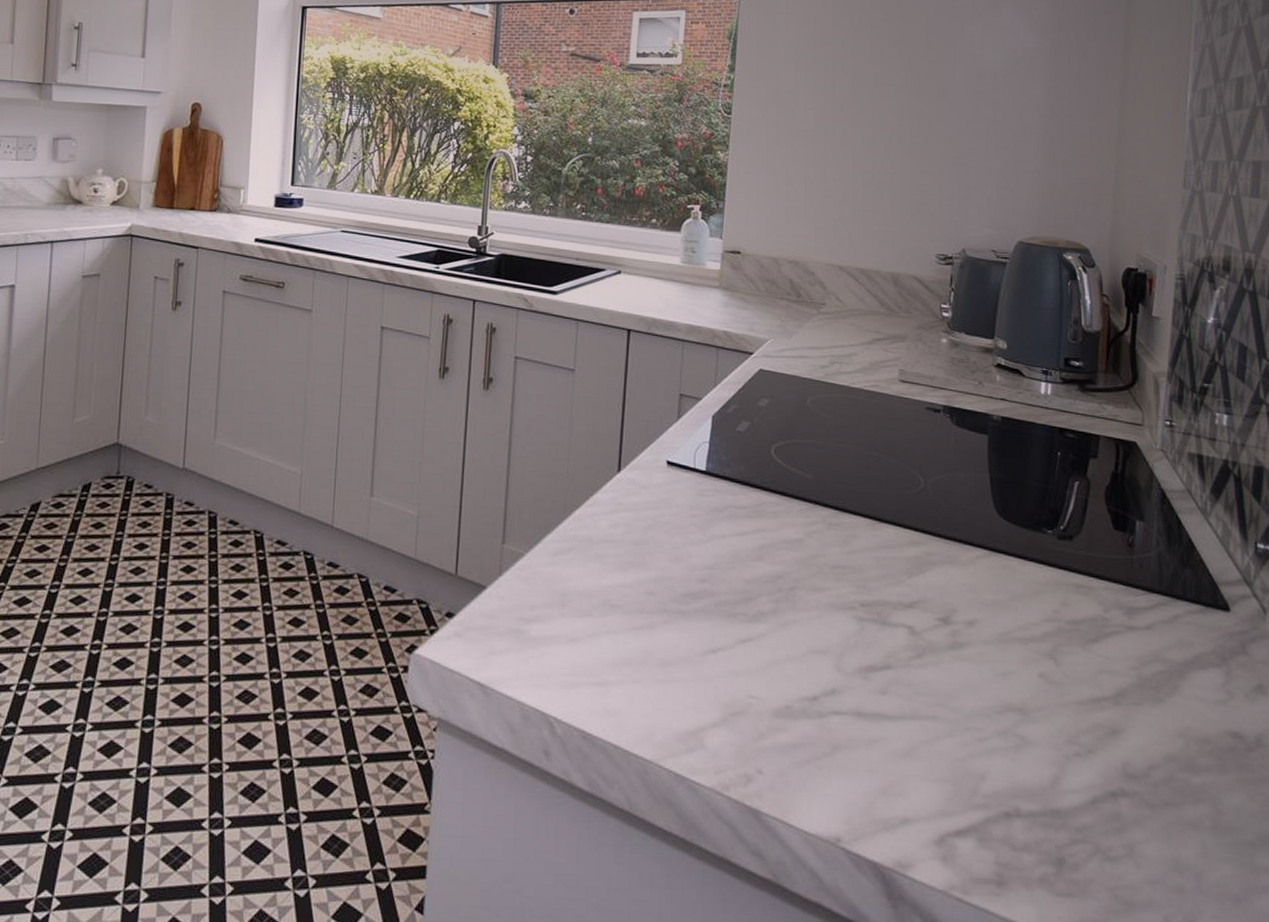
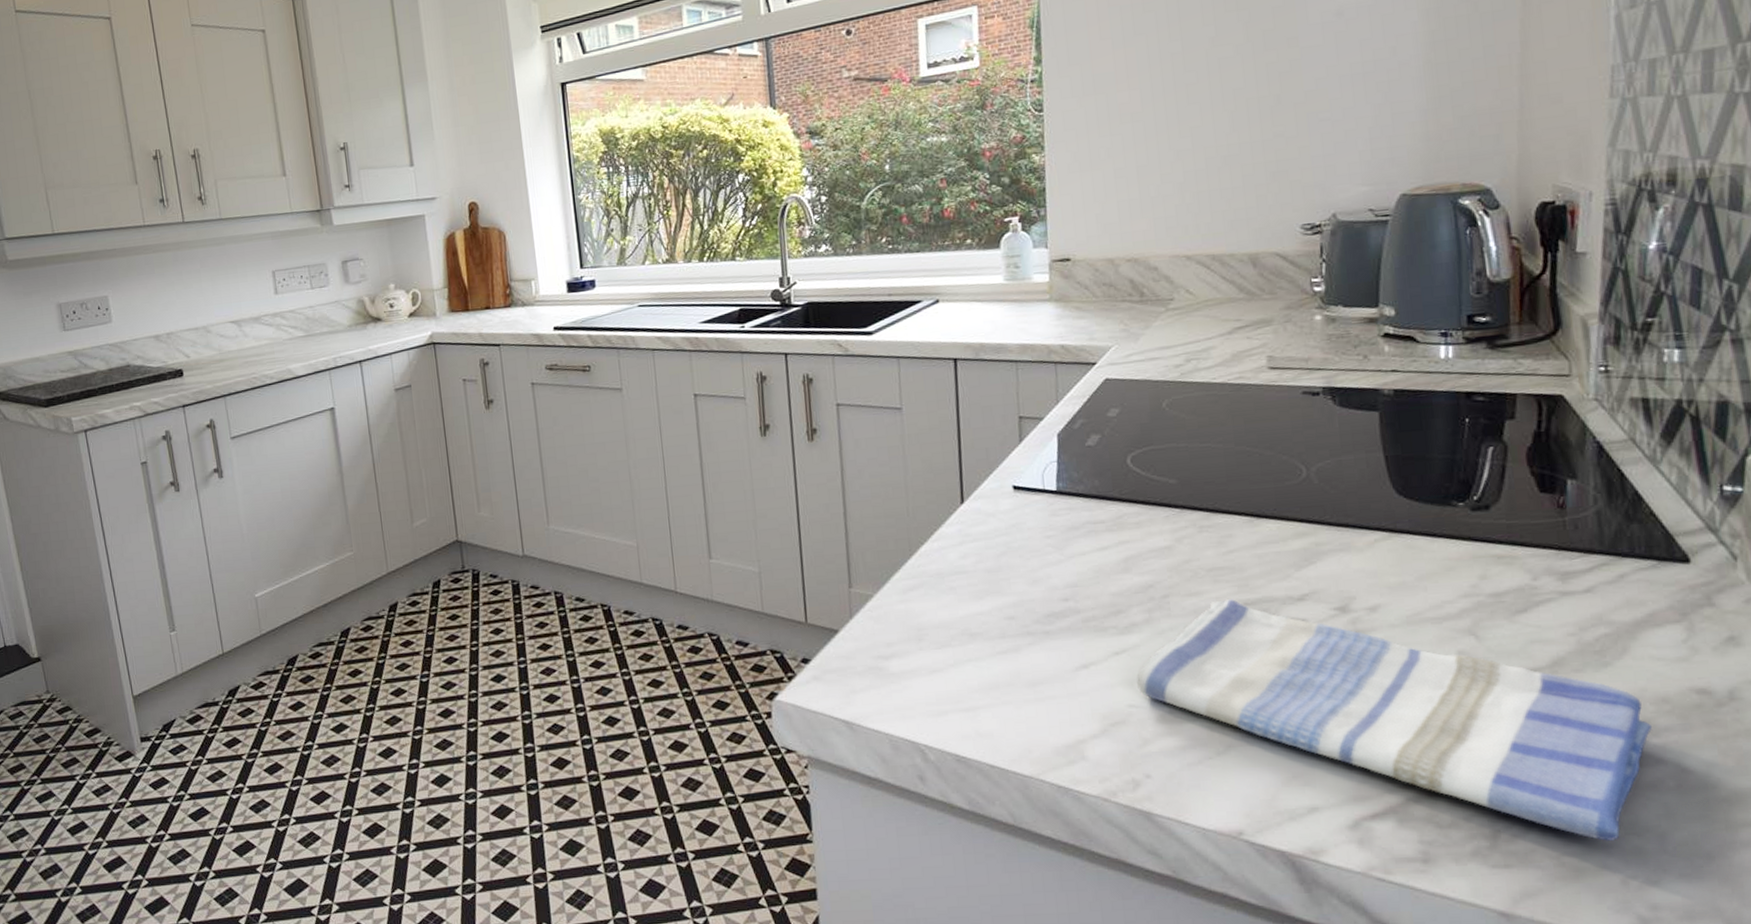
dish towel: none [759,598,1195,877] -> present [1137,599,1653,841]

